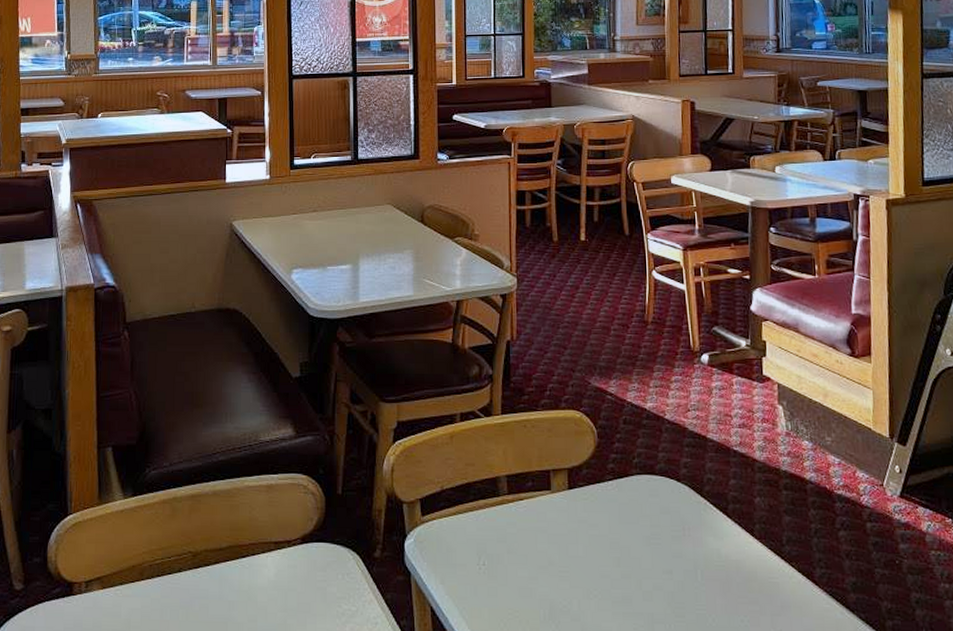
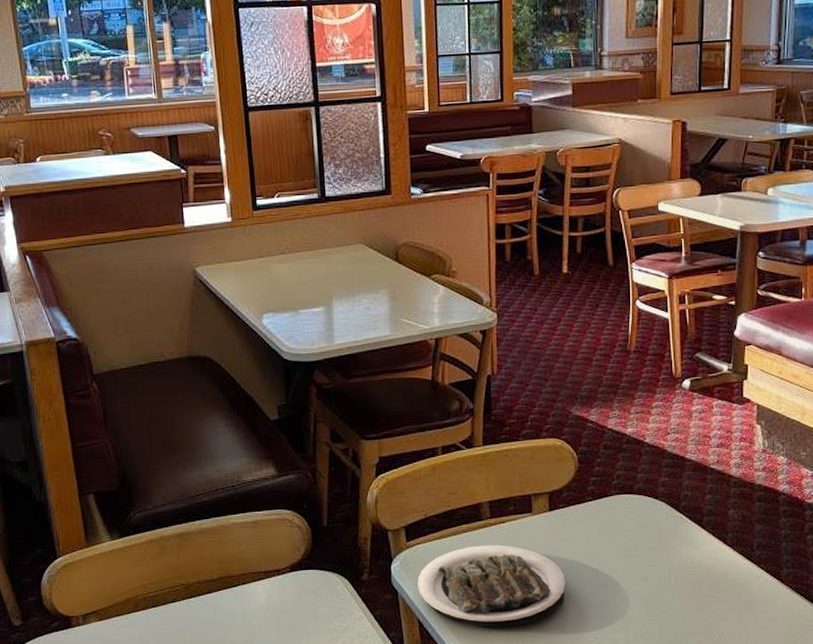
plate: none [431,524,586,620] -> present [417,545,566,627]

